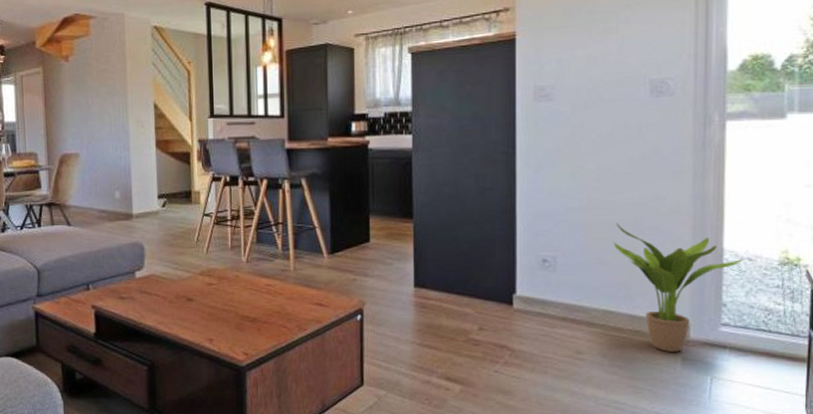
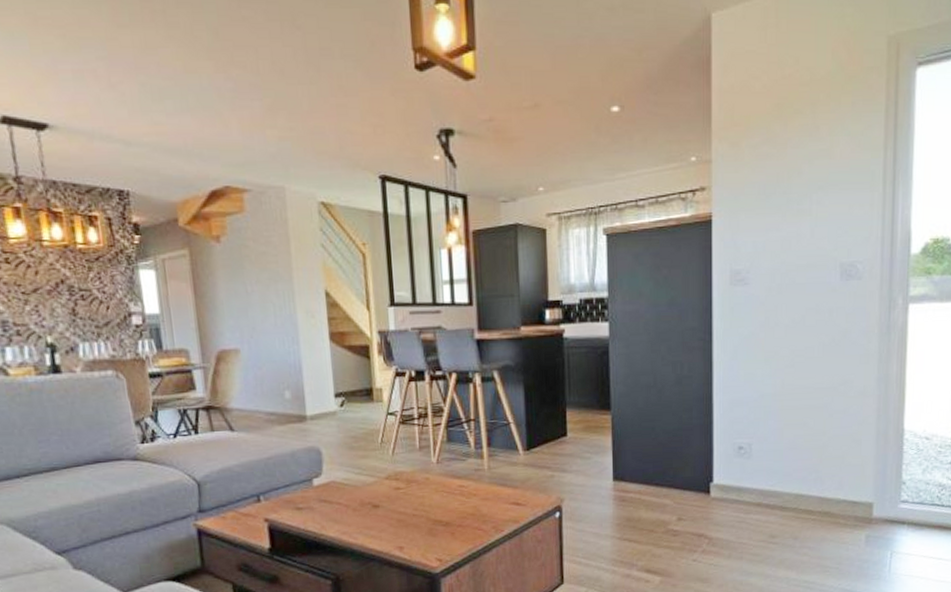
potted plant: present [613,223,744,352] -> none [805,407,922,531]

